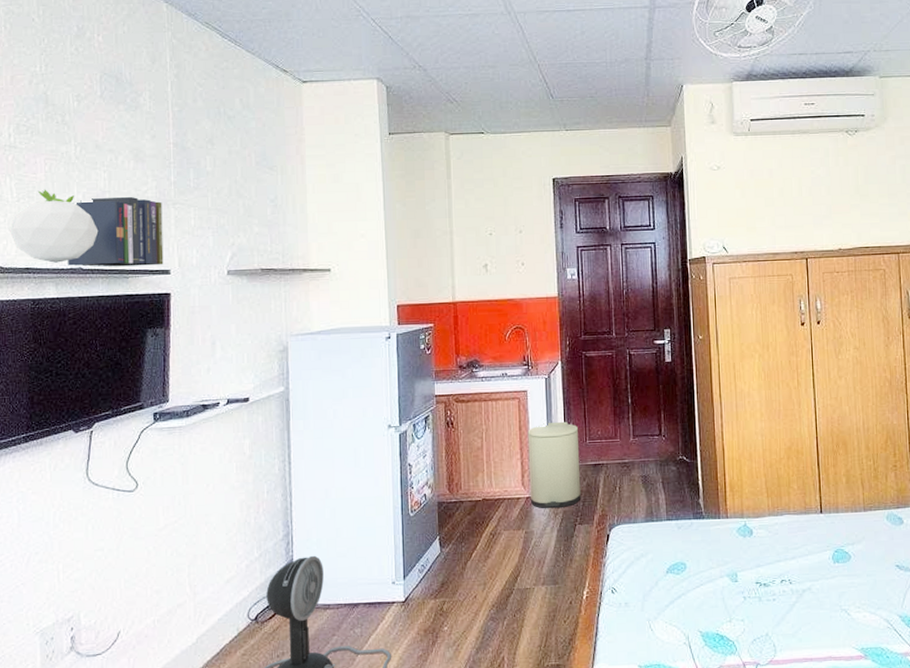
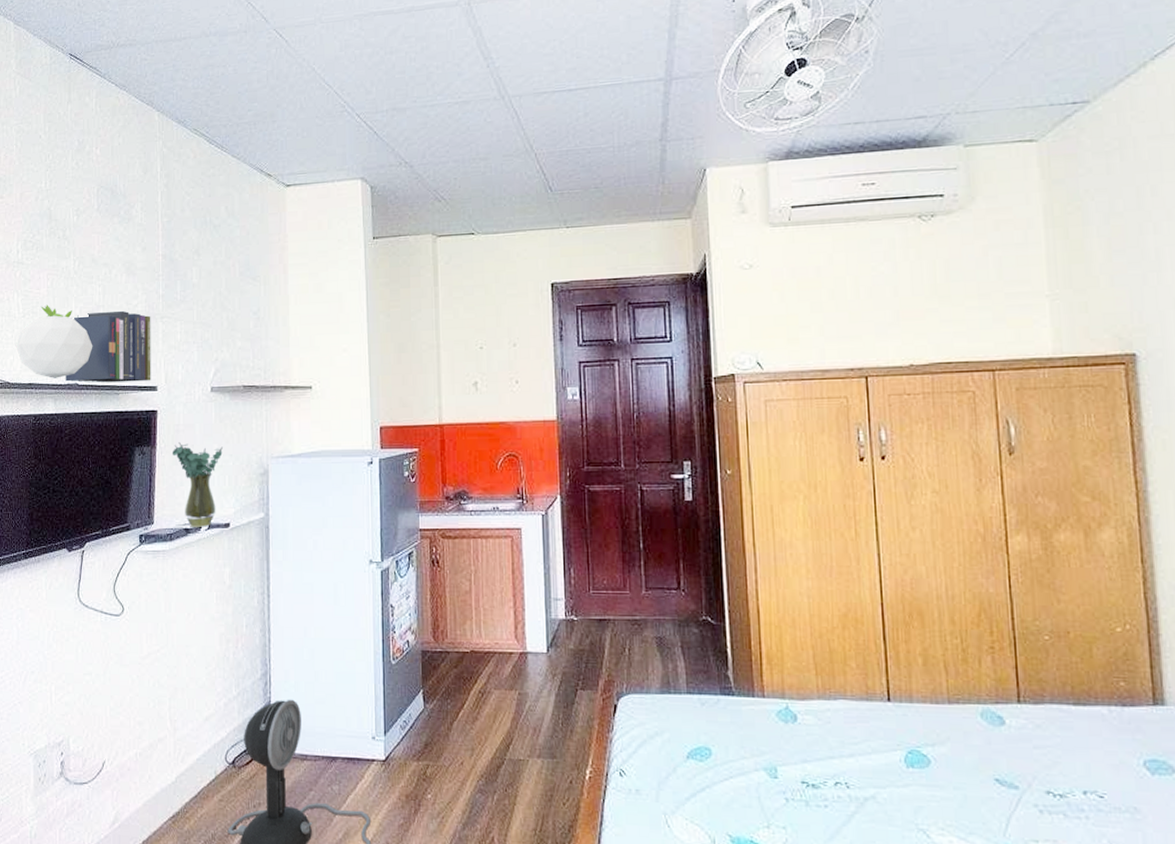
vase: none [187,323,241,403] -> present [171,442,223,527]
pedal bin: present [528,421,581,508] -> none [522,566,583,668]

